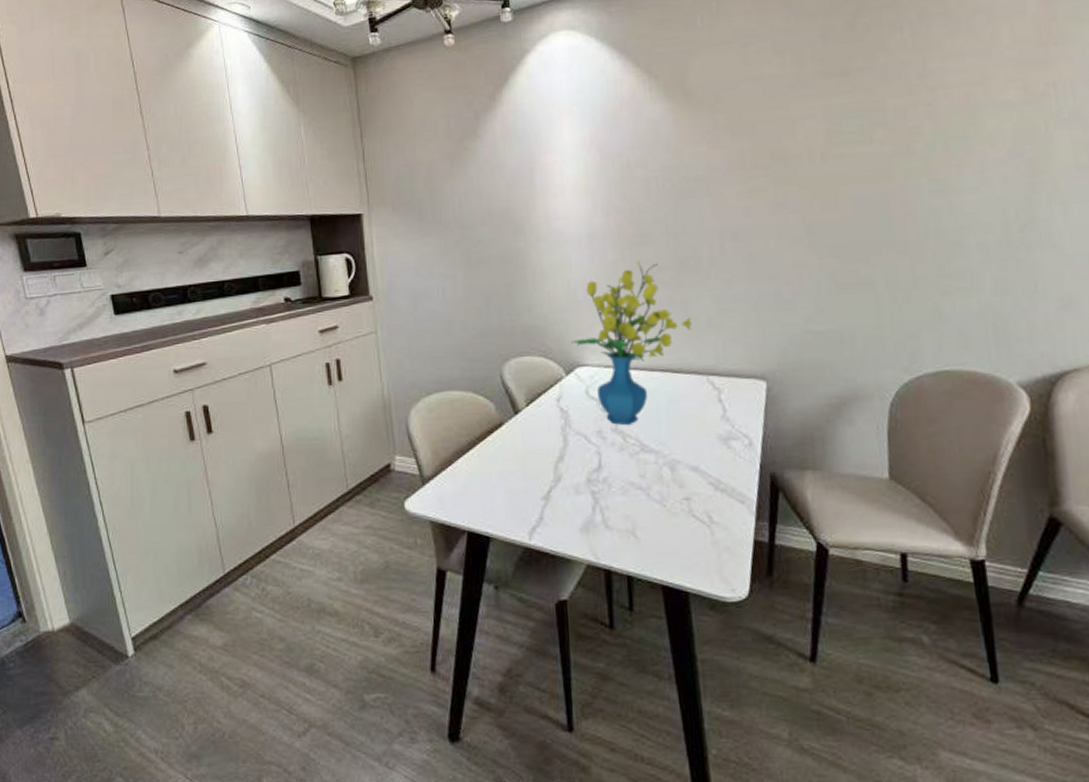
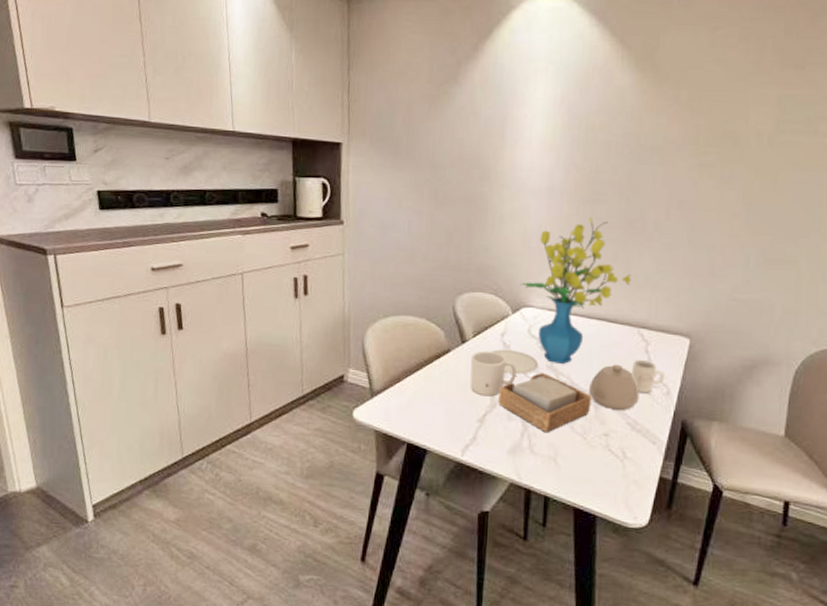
mug: none [527,419,579,470] -> present [470,350,517,397]
plate: none [547,415,602,442] -> present [490,349,539,374]
napkin holder: none [562,436,667,504] -> present [498,372,592,433]
sugar bowl: none [660,418,719,469] -> present [588,364,640,410]
mug: none [705,409,745,448] -> present [631,359,665,394]

